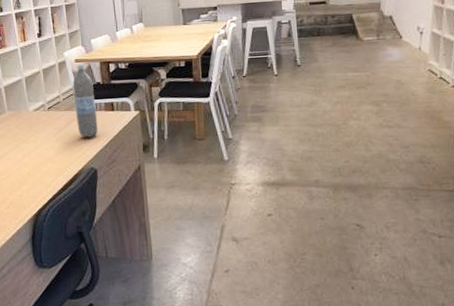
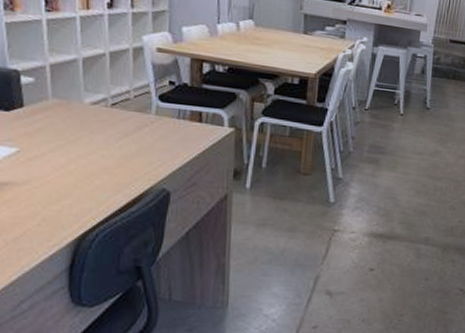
water bottle: present [72,64,98,138] -> none [149,55,179,151]

